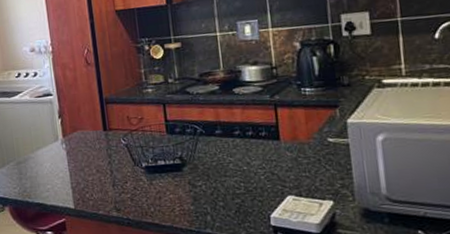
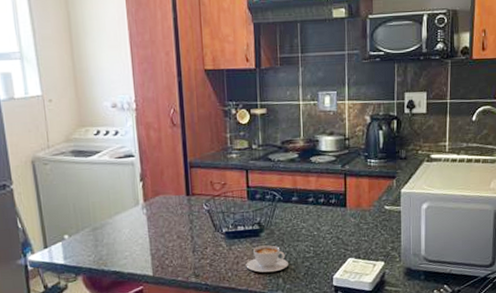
coffee cup: none [169,180,216,209] -> present [246,245,288,273]

